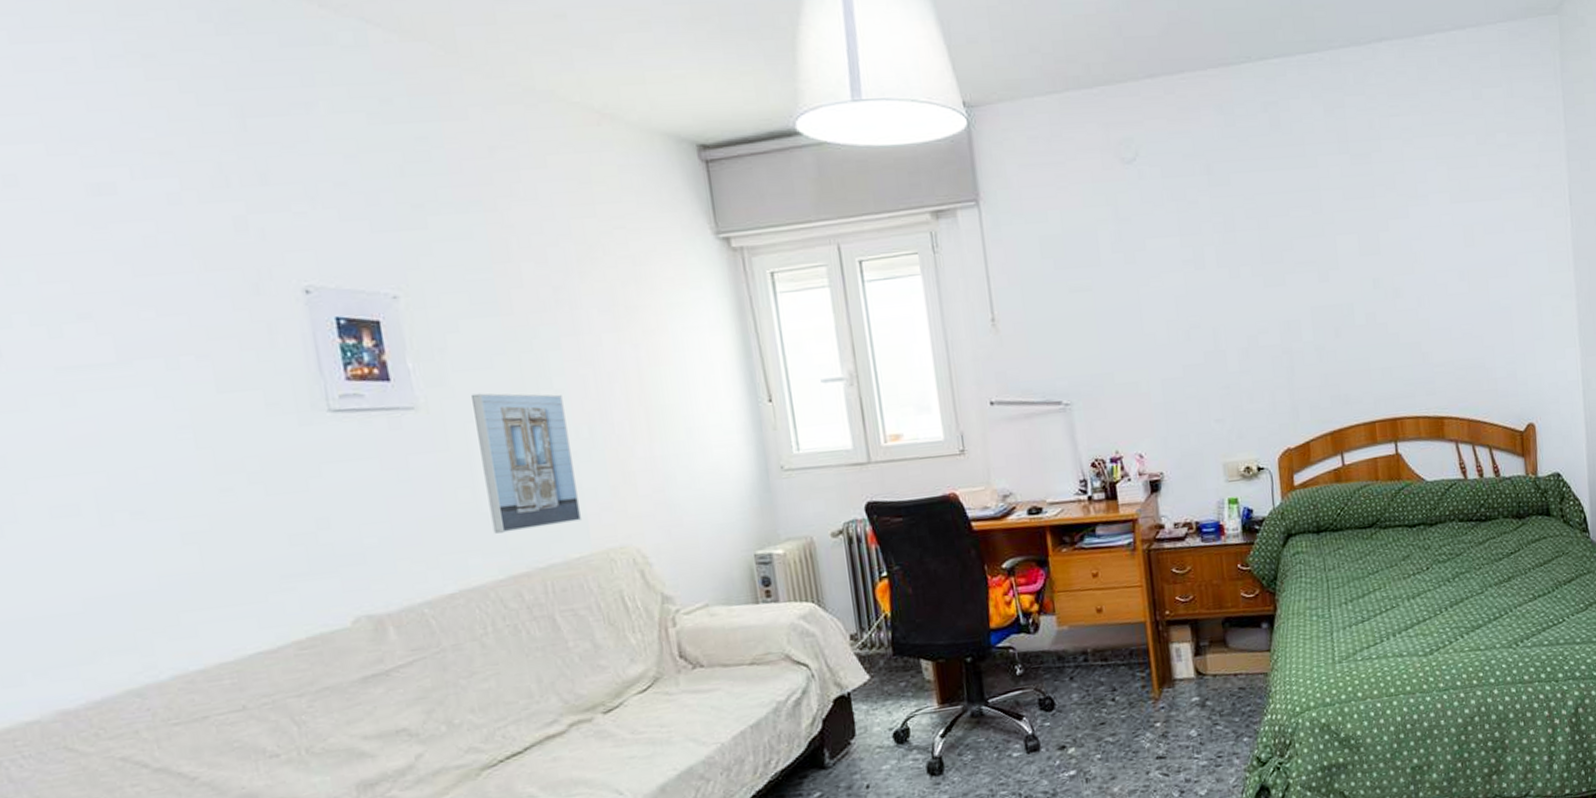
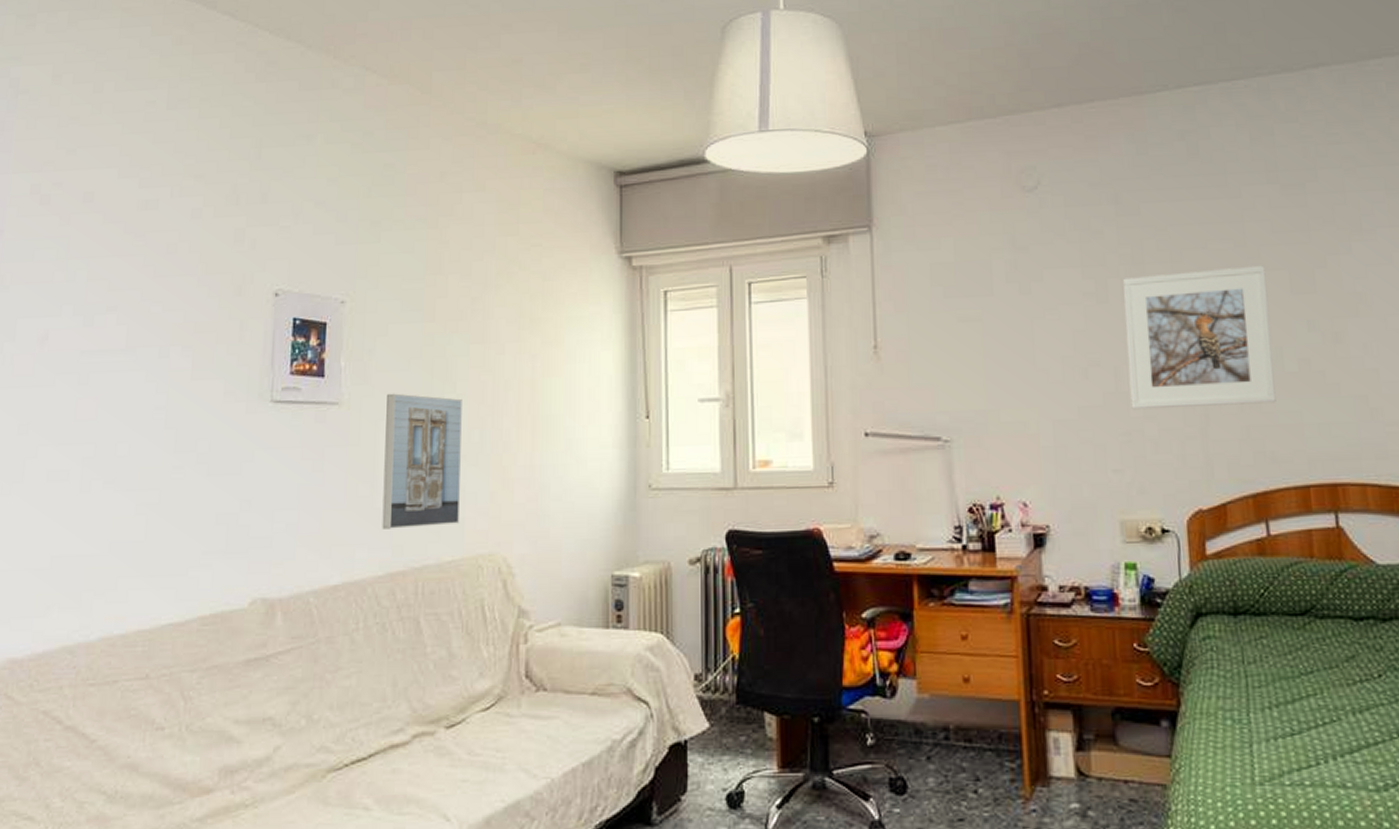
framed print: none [1217,230,1349,366] -> present [1123,265,1276,410]

